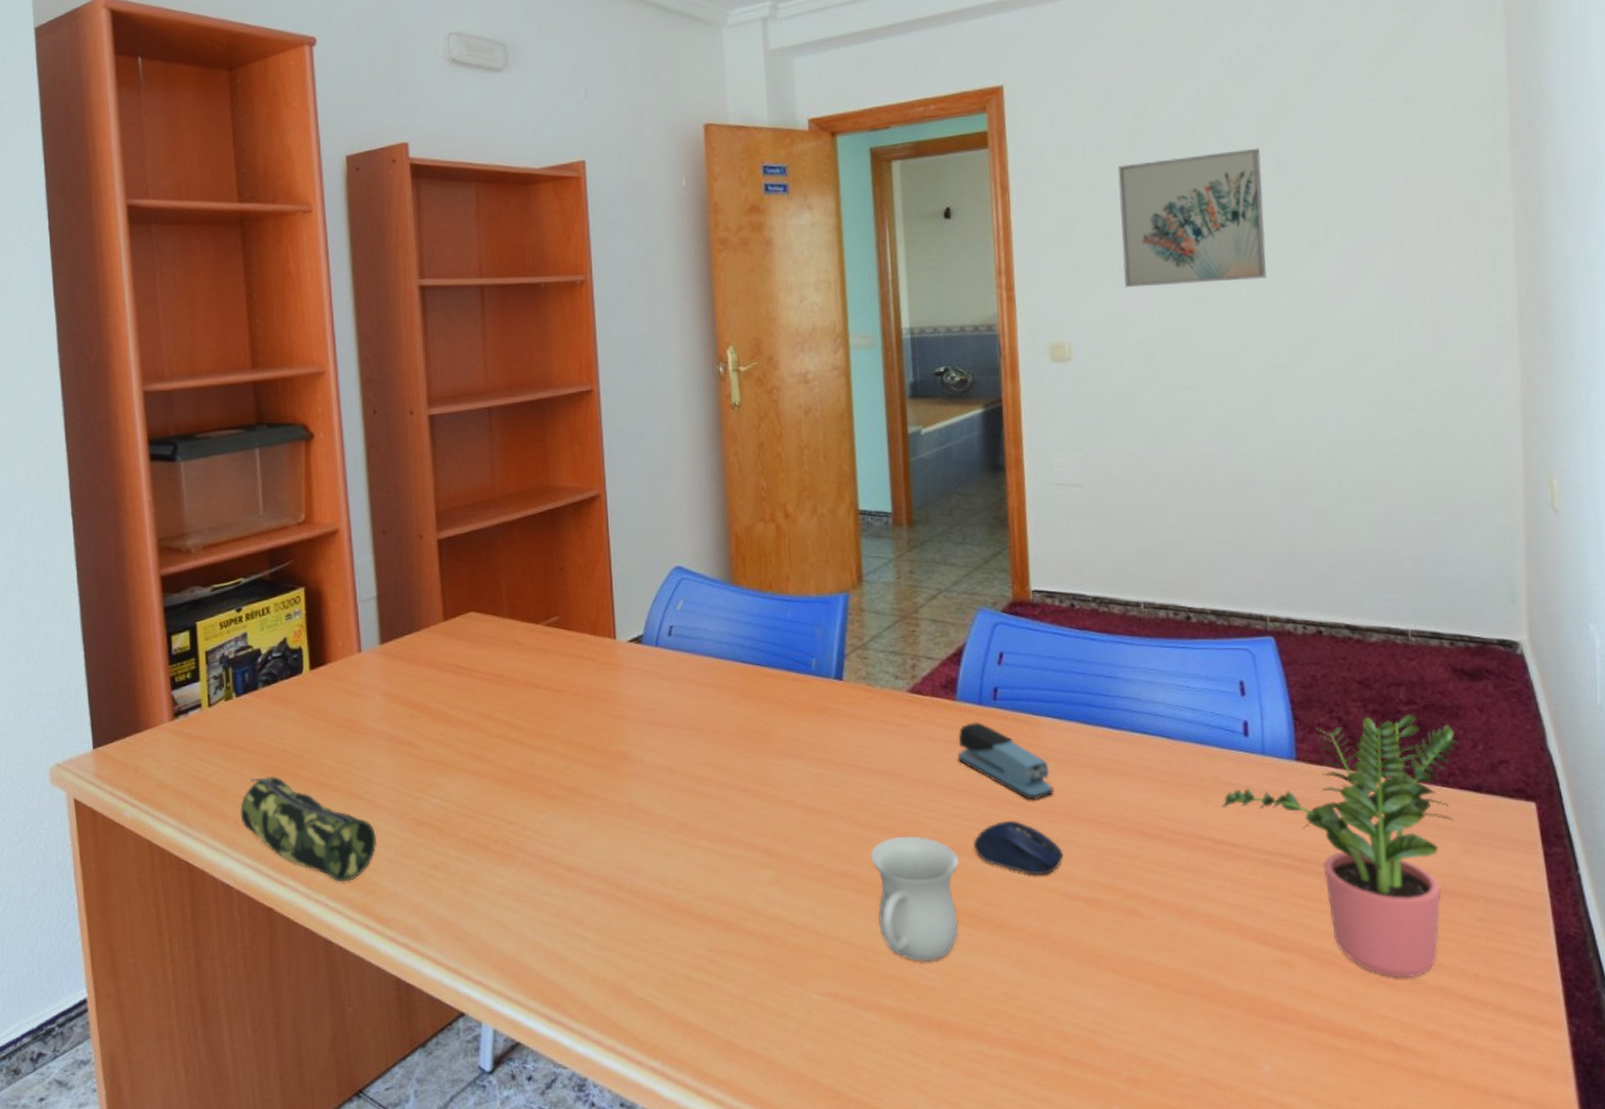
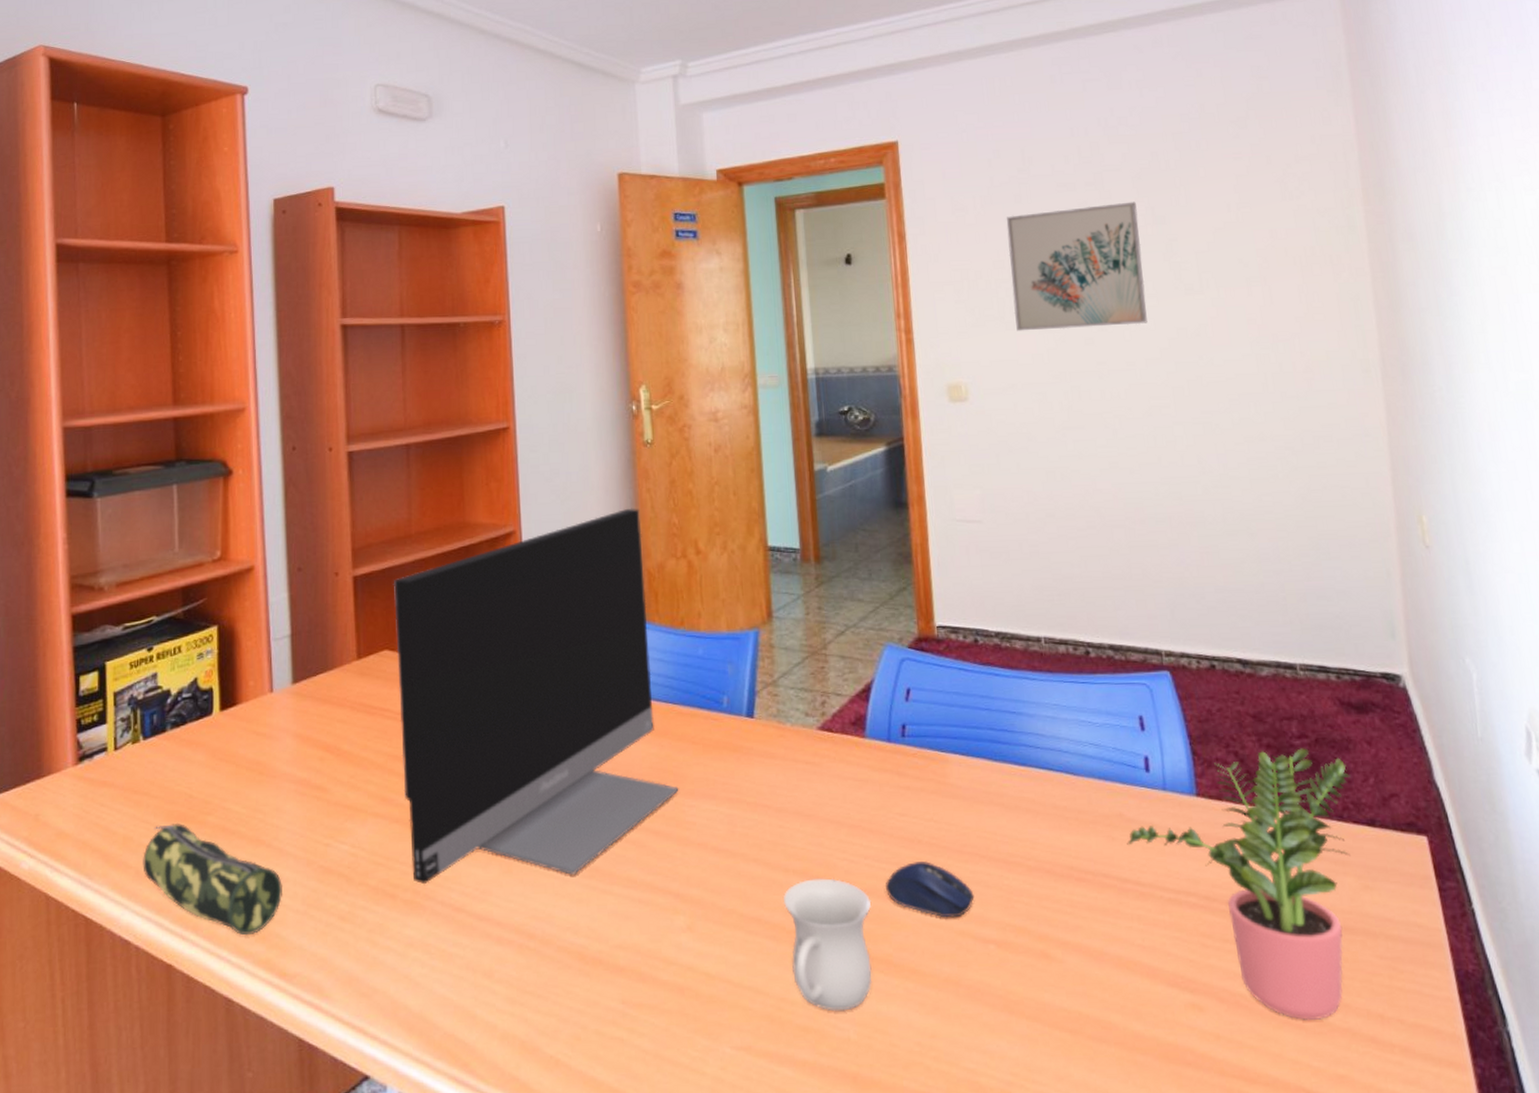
monitor: none [477,471,767,836] -> present [393,508,679,884]
stapler: present [958,721,1054,800] -> none [868,759,963,840]

